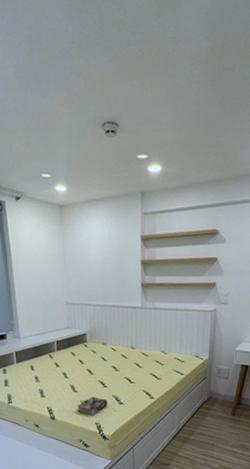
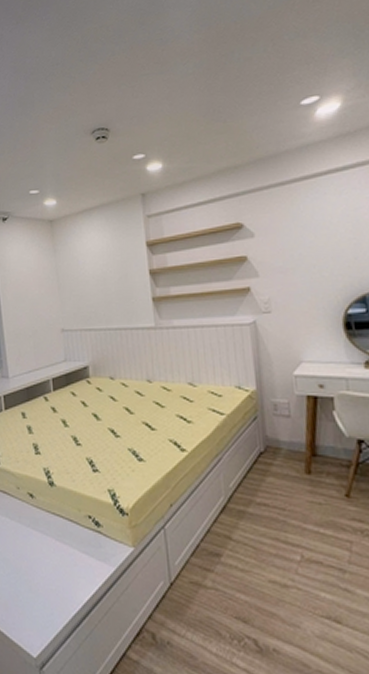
book: present [77,397,107,416] -> none [82,452,122,480]

